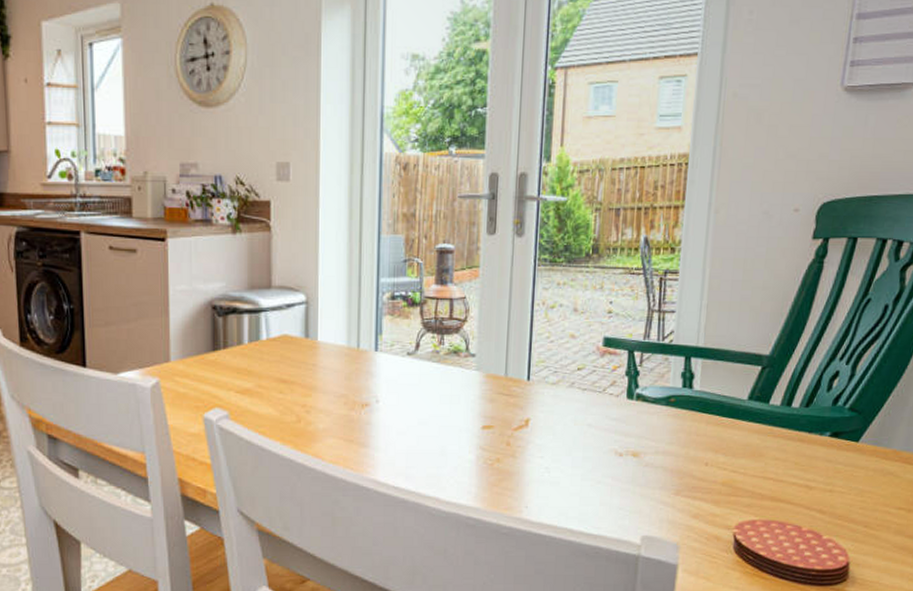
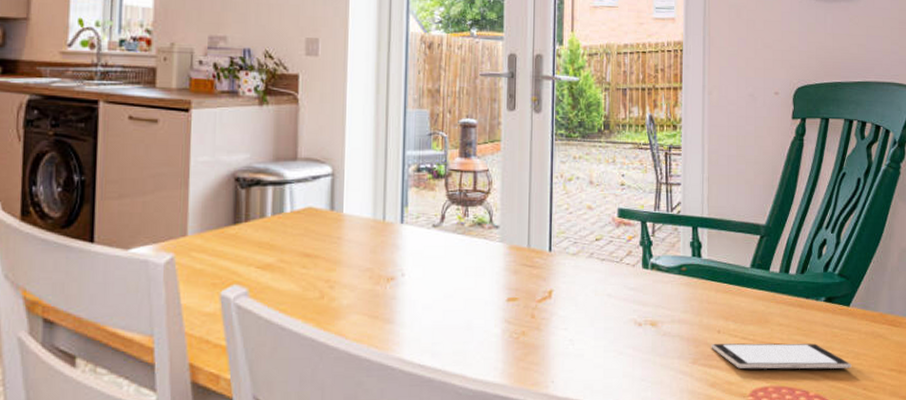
smartphone: none [696,475,854,506] -> present [711,343,852,369]

